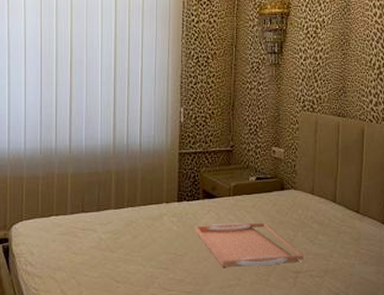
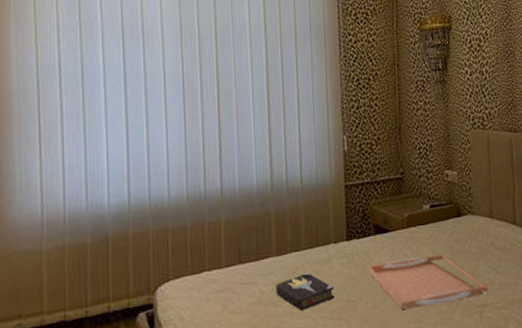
hardback book: none [113,226,163,258] -> present [276,272,335,310]

